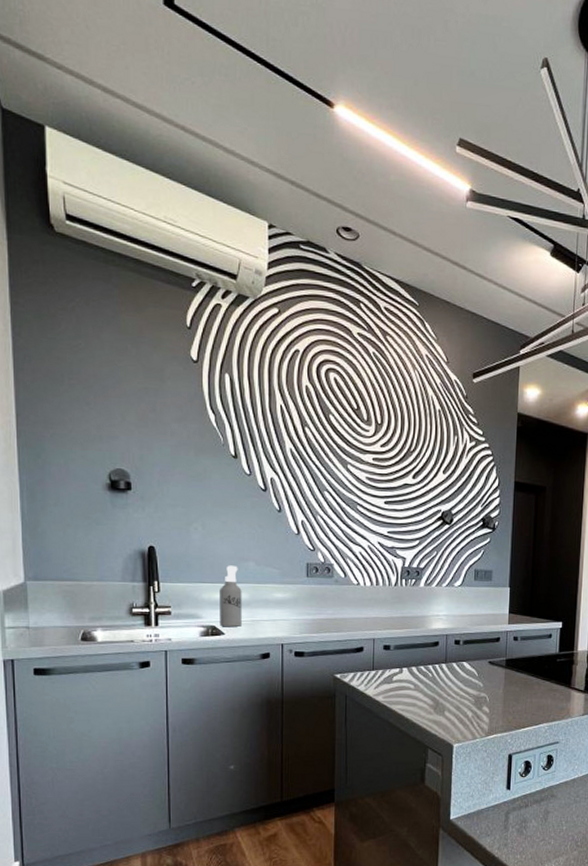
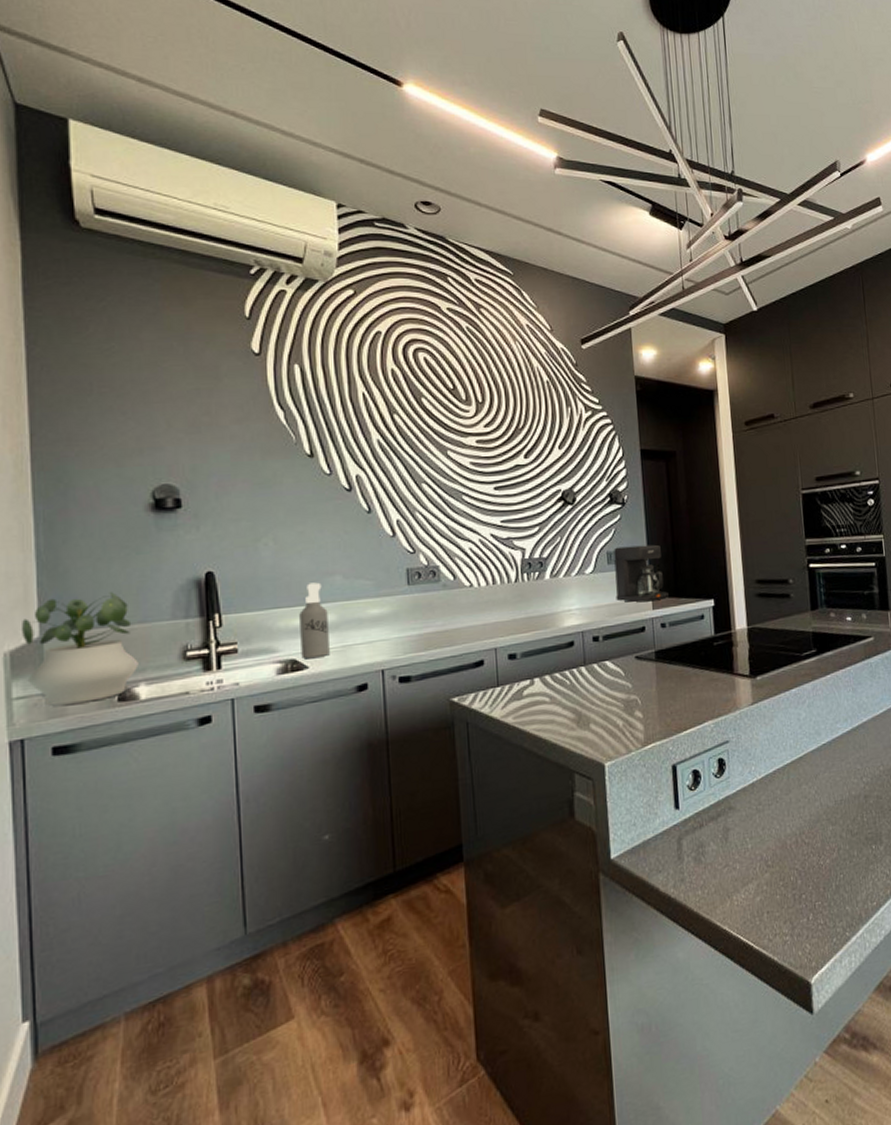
potted plant: none [10,552,97,639] -> present [20,592,139,706]
coffee maker: none [478,566,523,617] -> present [614,544,669,603]

